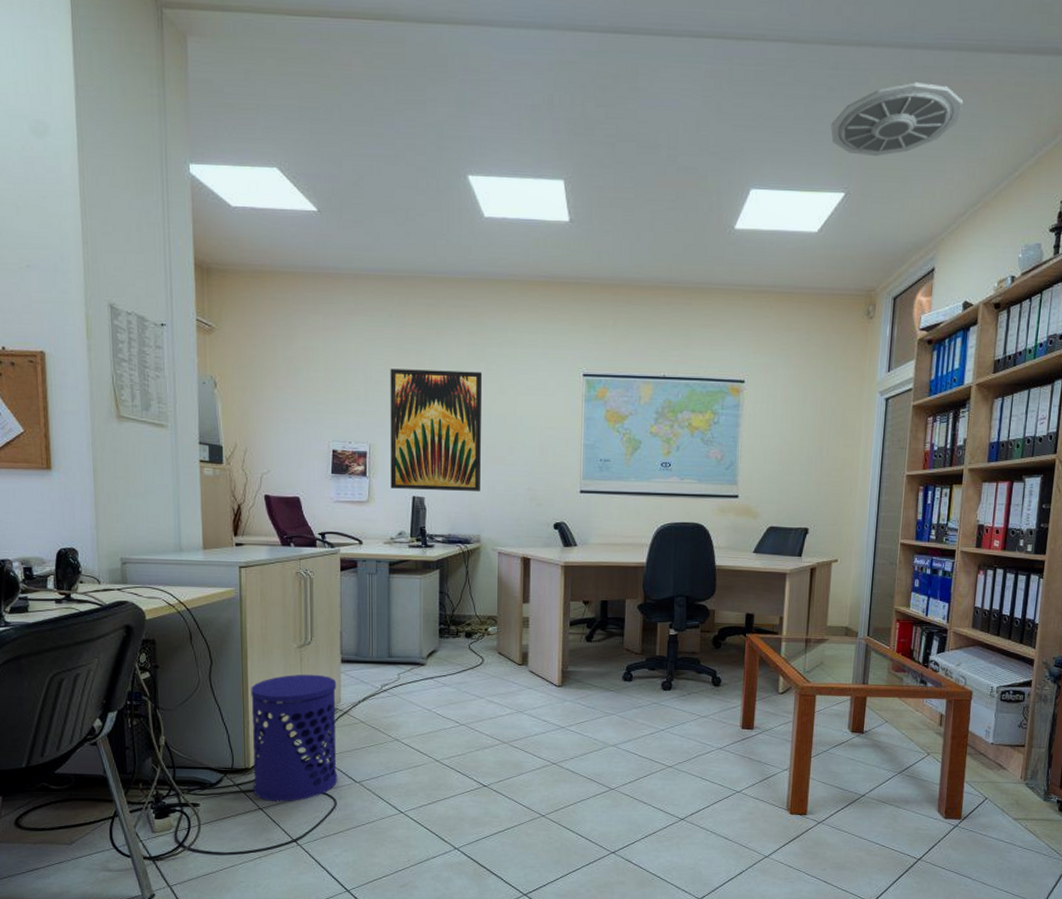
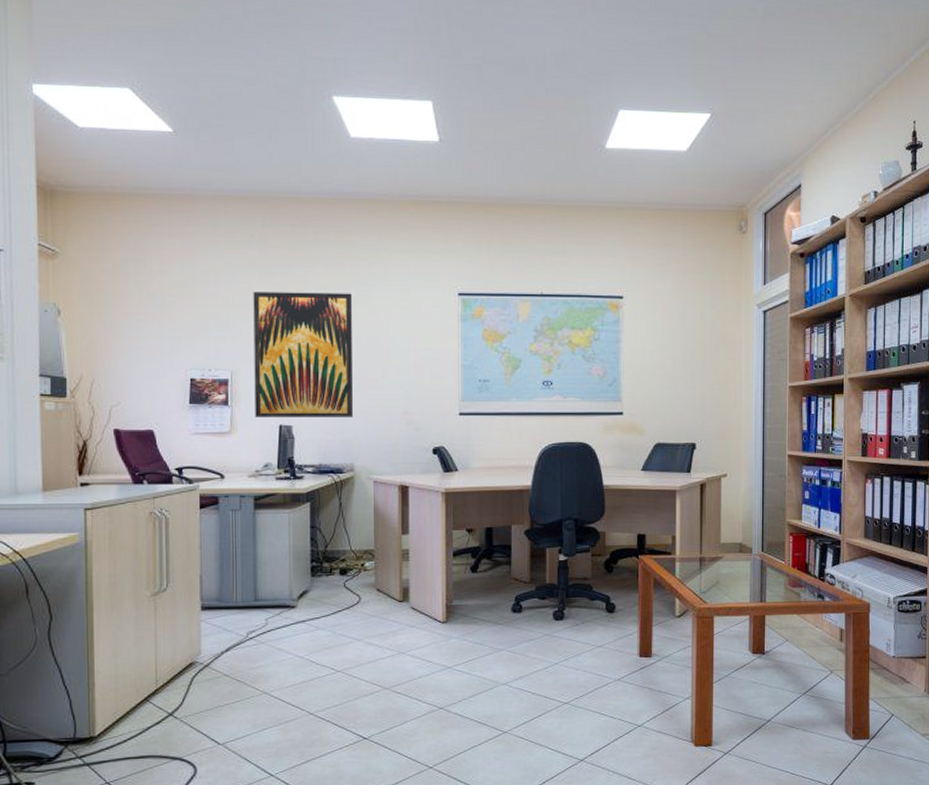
waste bin: present [251,674,338,802] -> none [97,624,198,774]
ceiling vent: present [831,82,964,156] -> none [693,11,817,79]

